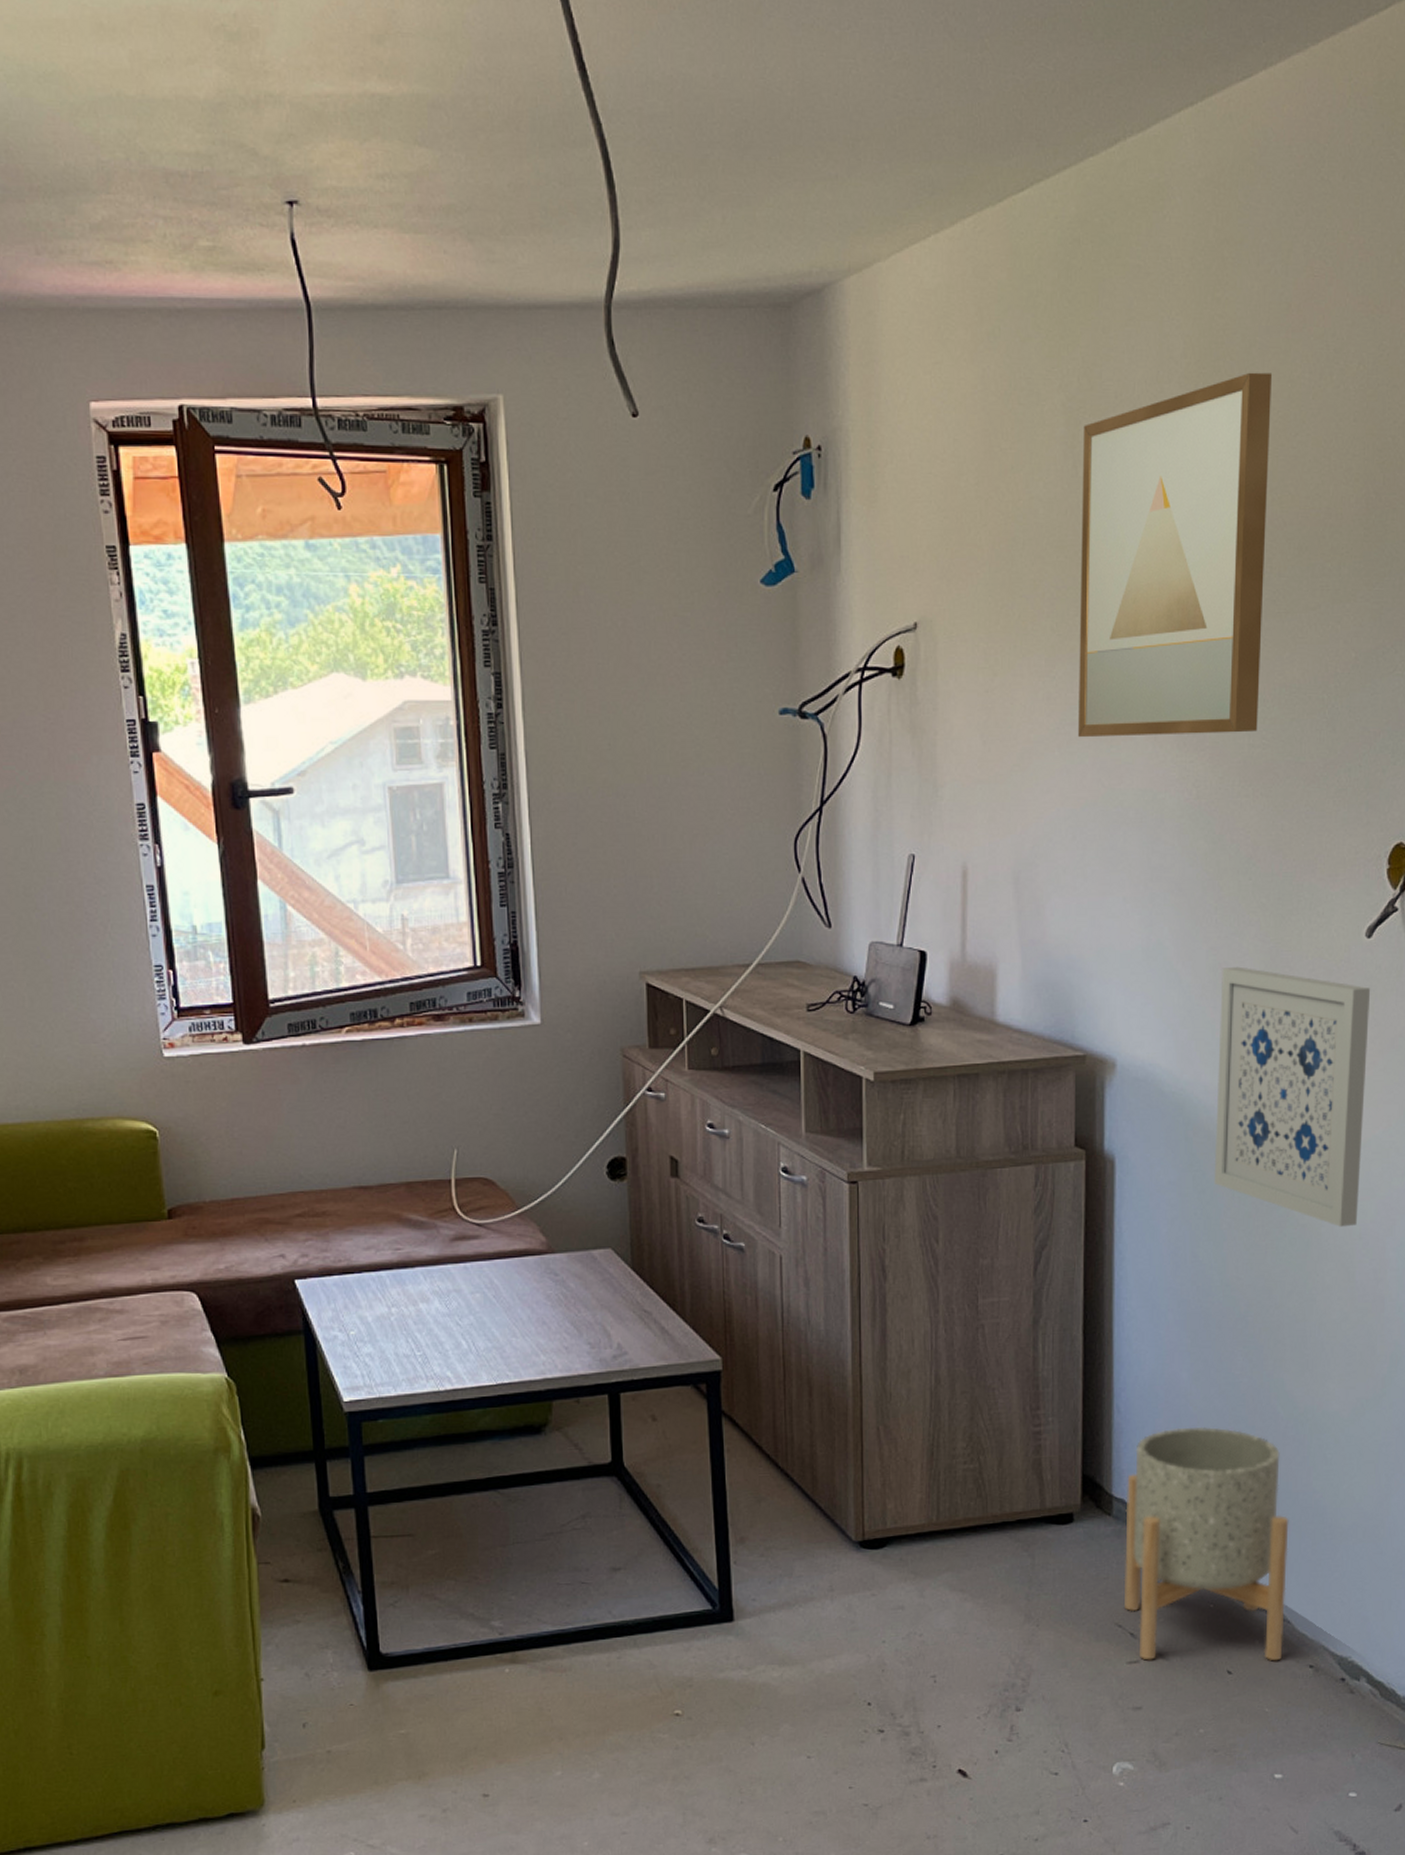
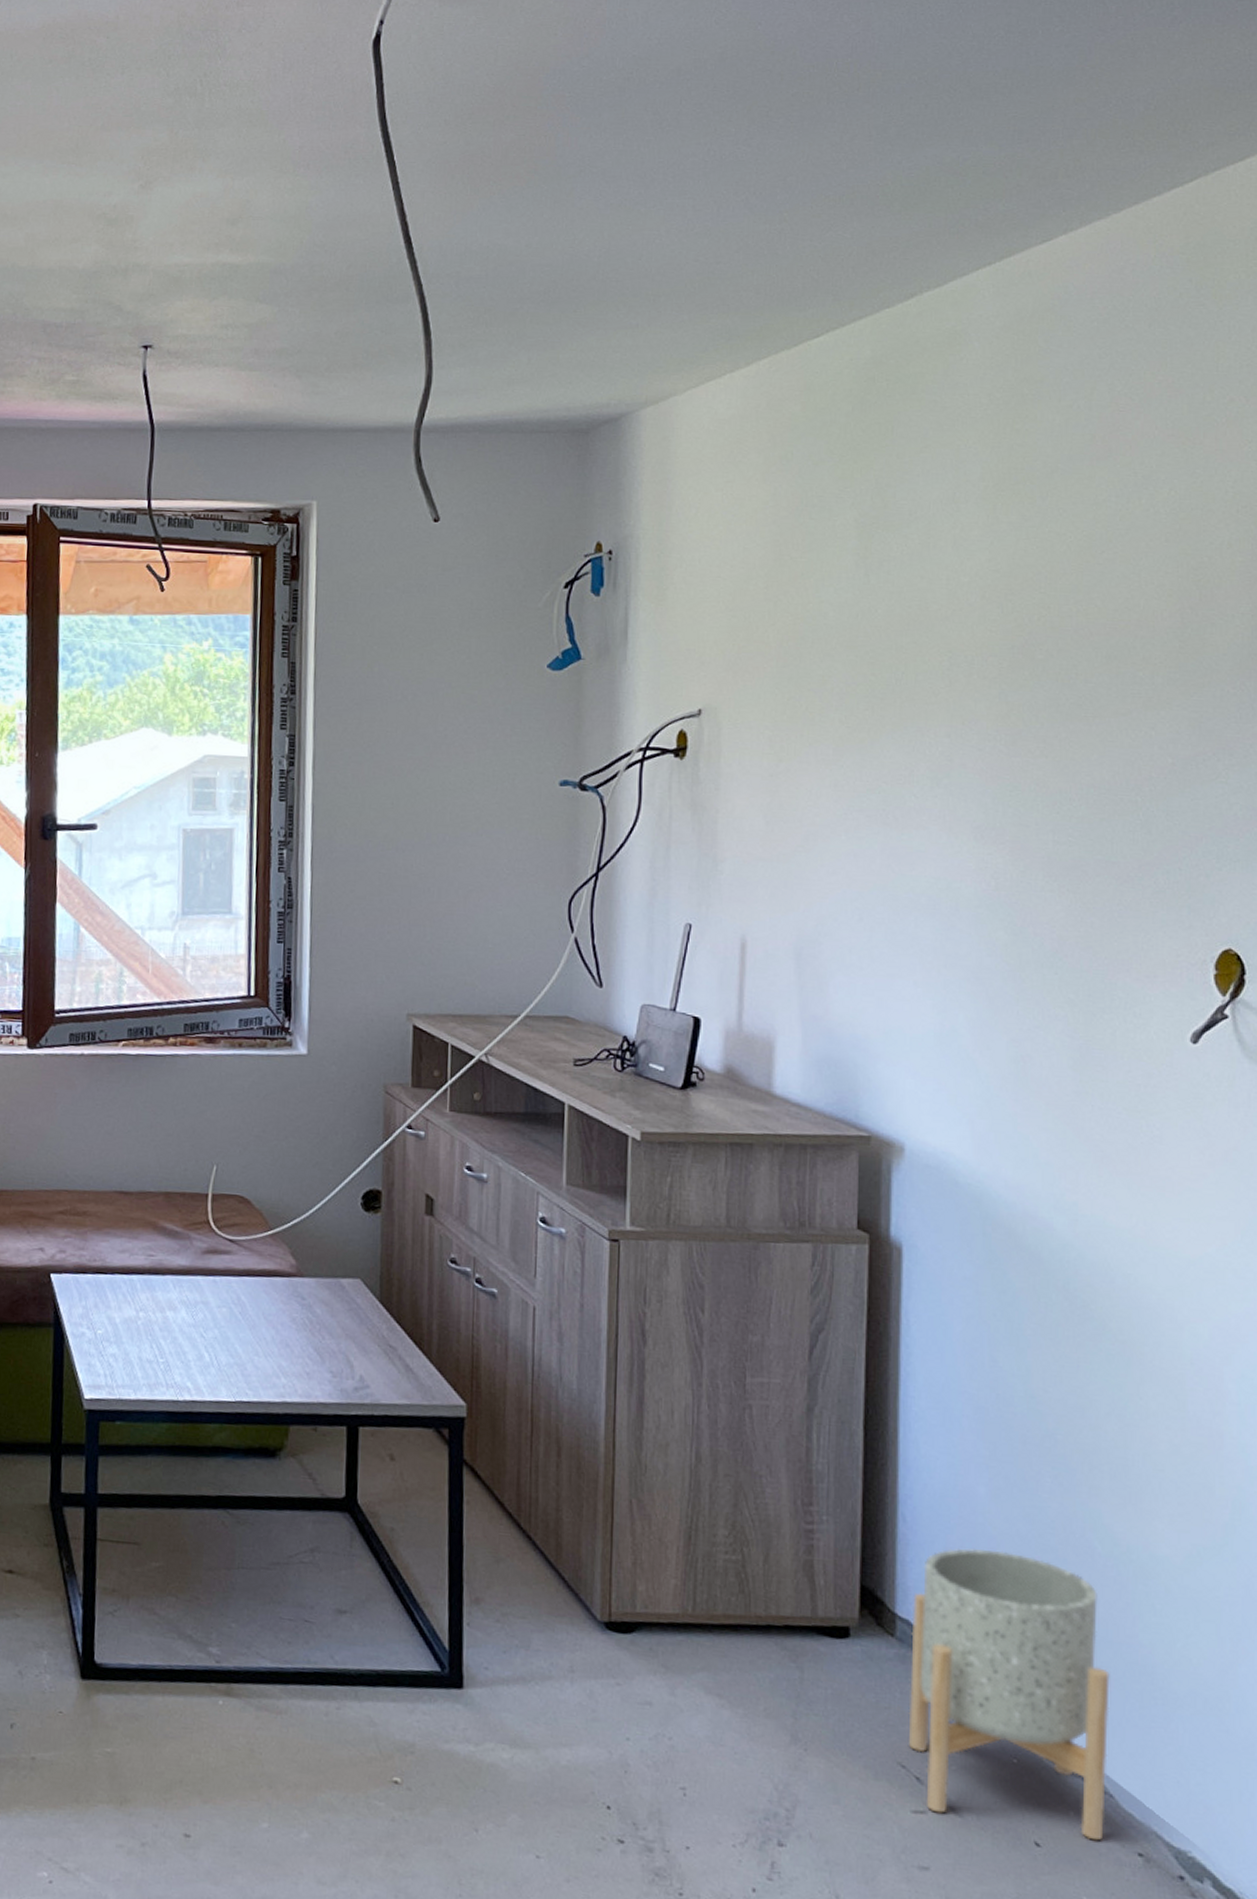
wall art: present [1077,372,1271,738] -> none [866,495,1075,829]
wall art: present [1214,966,1371,1227] -> none [1016,1060,1198,1350]

